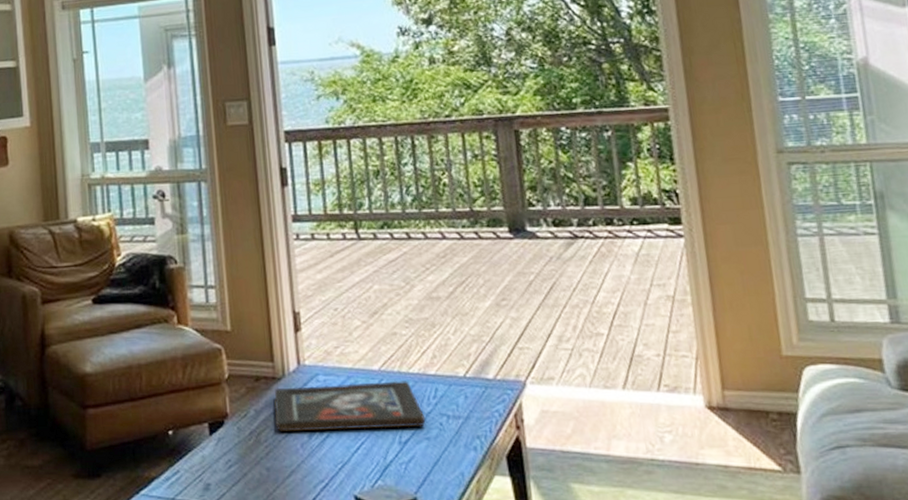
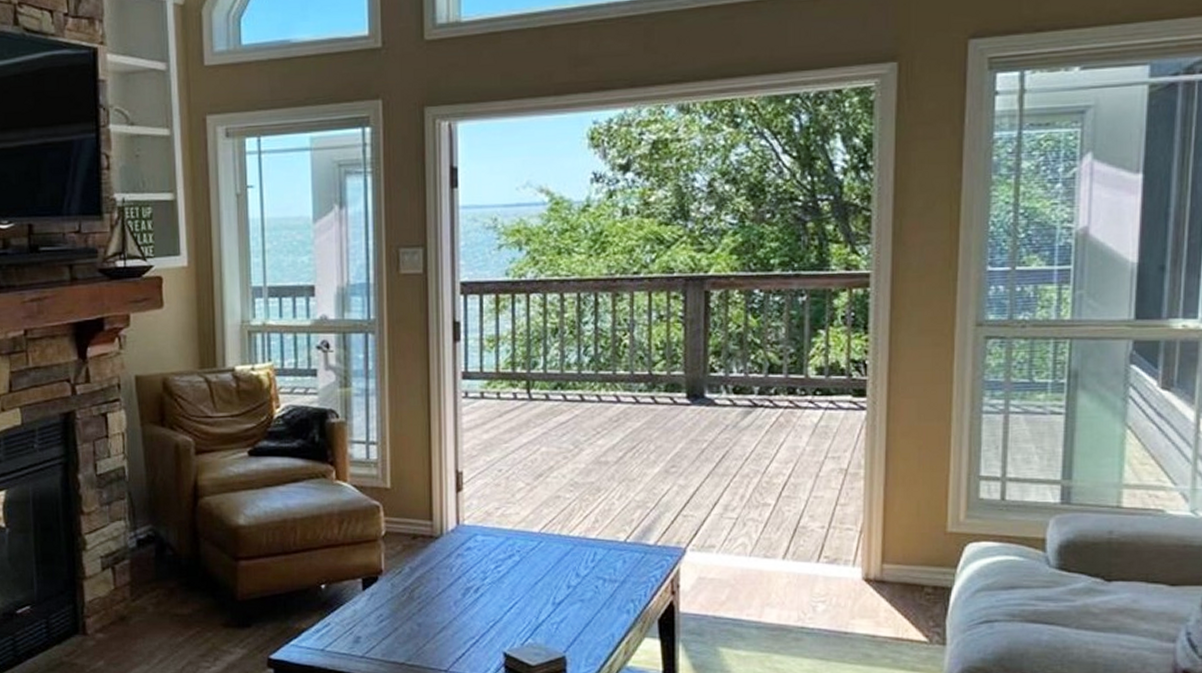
religious icon: present [274,381,426,431] -> none [430,544,582,590]

